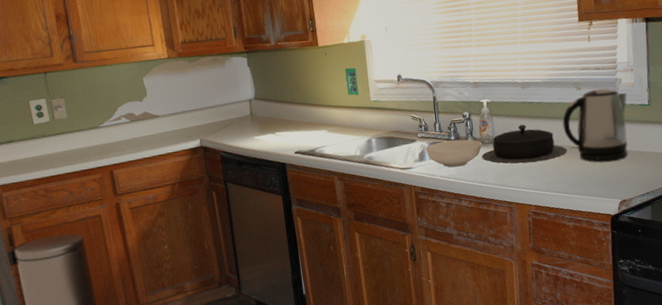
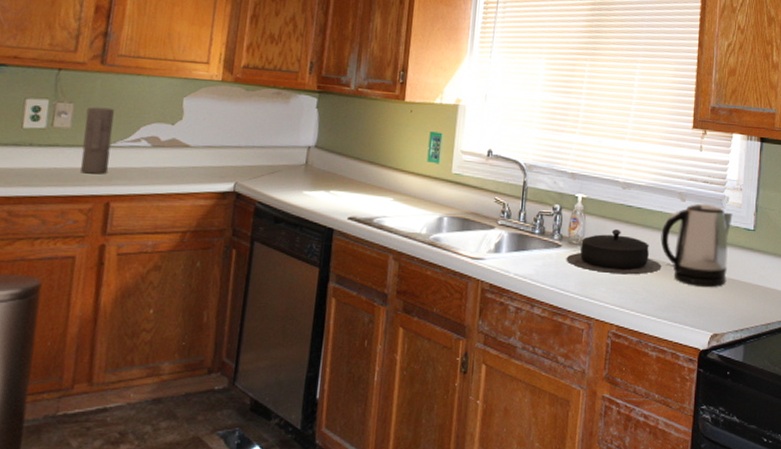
canister: none [74,96,105,152] -> present [80,106,114,174]
bowl: present [426,139,482,168] -> none [504,233,569,266]

